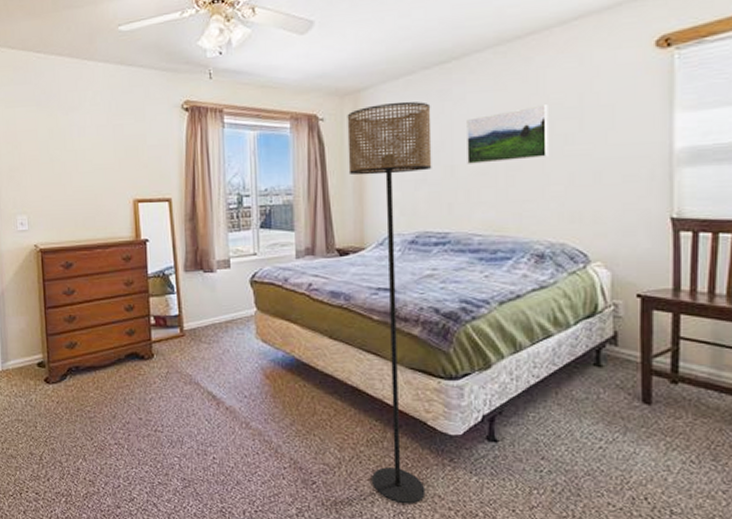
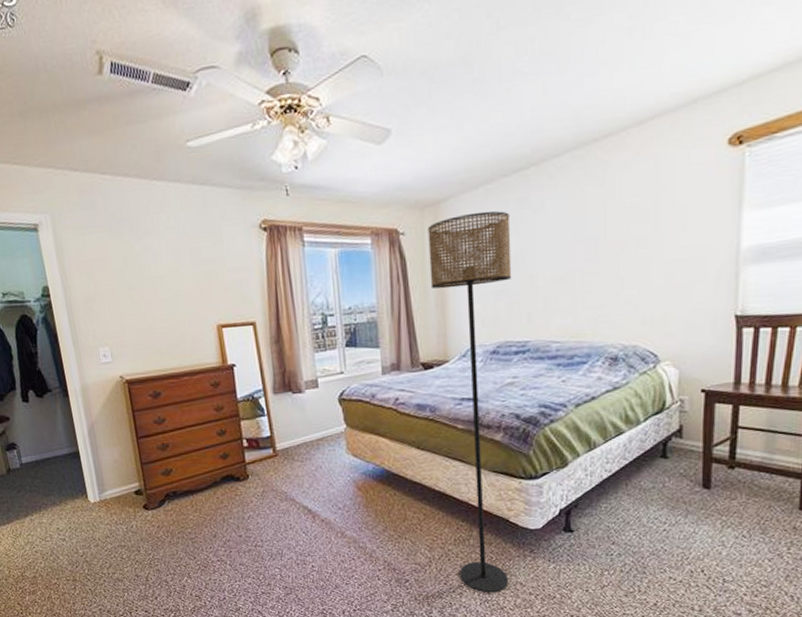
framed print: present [467,105,548,164] -> none [545,209,624,272]

